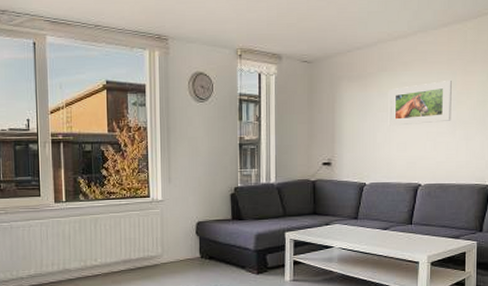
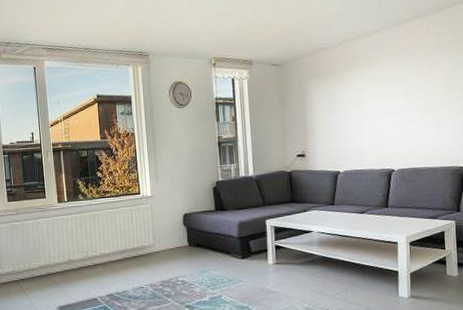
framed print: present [388,81,452,126] -> none [356,71,420,118]

